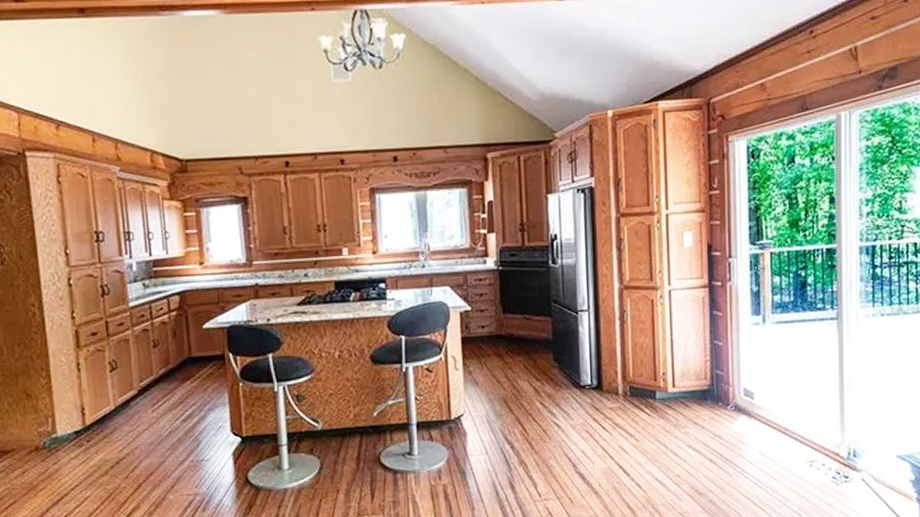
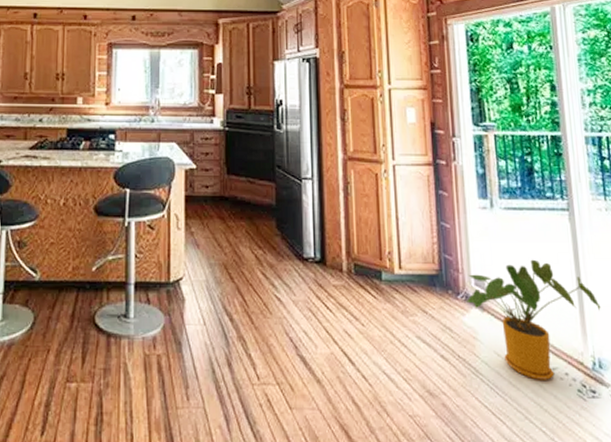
house plant: none [736,367,860,473] -> present [467,259,601,380]

